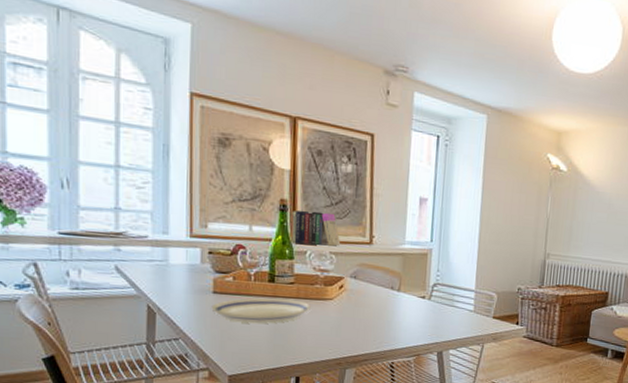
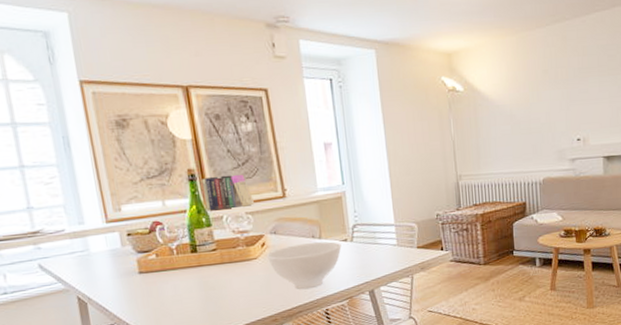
plate: present [211,298,311,323] -> none [140,265,237,298]
bowl: none [342,292,419,339] -> present [266,241,342,290]

